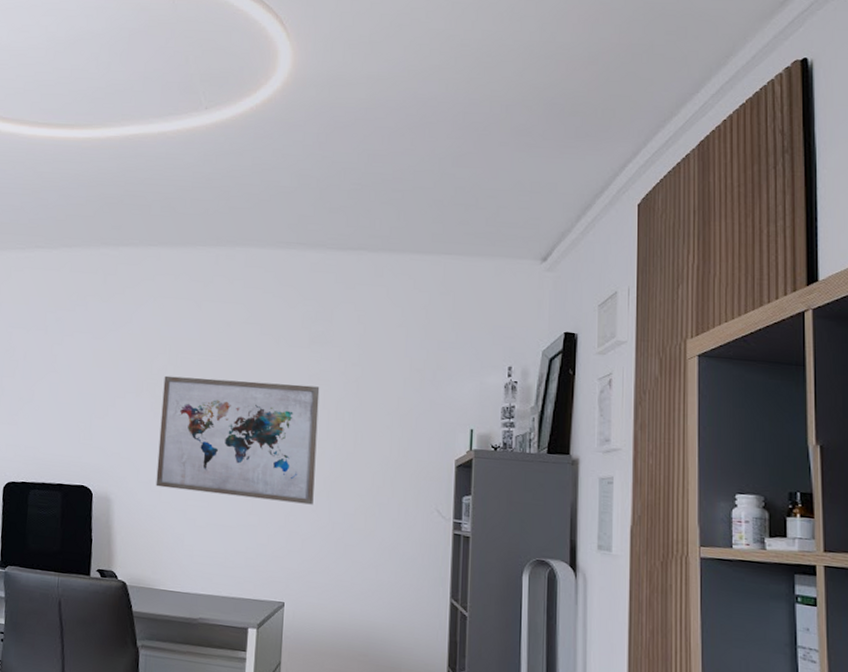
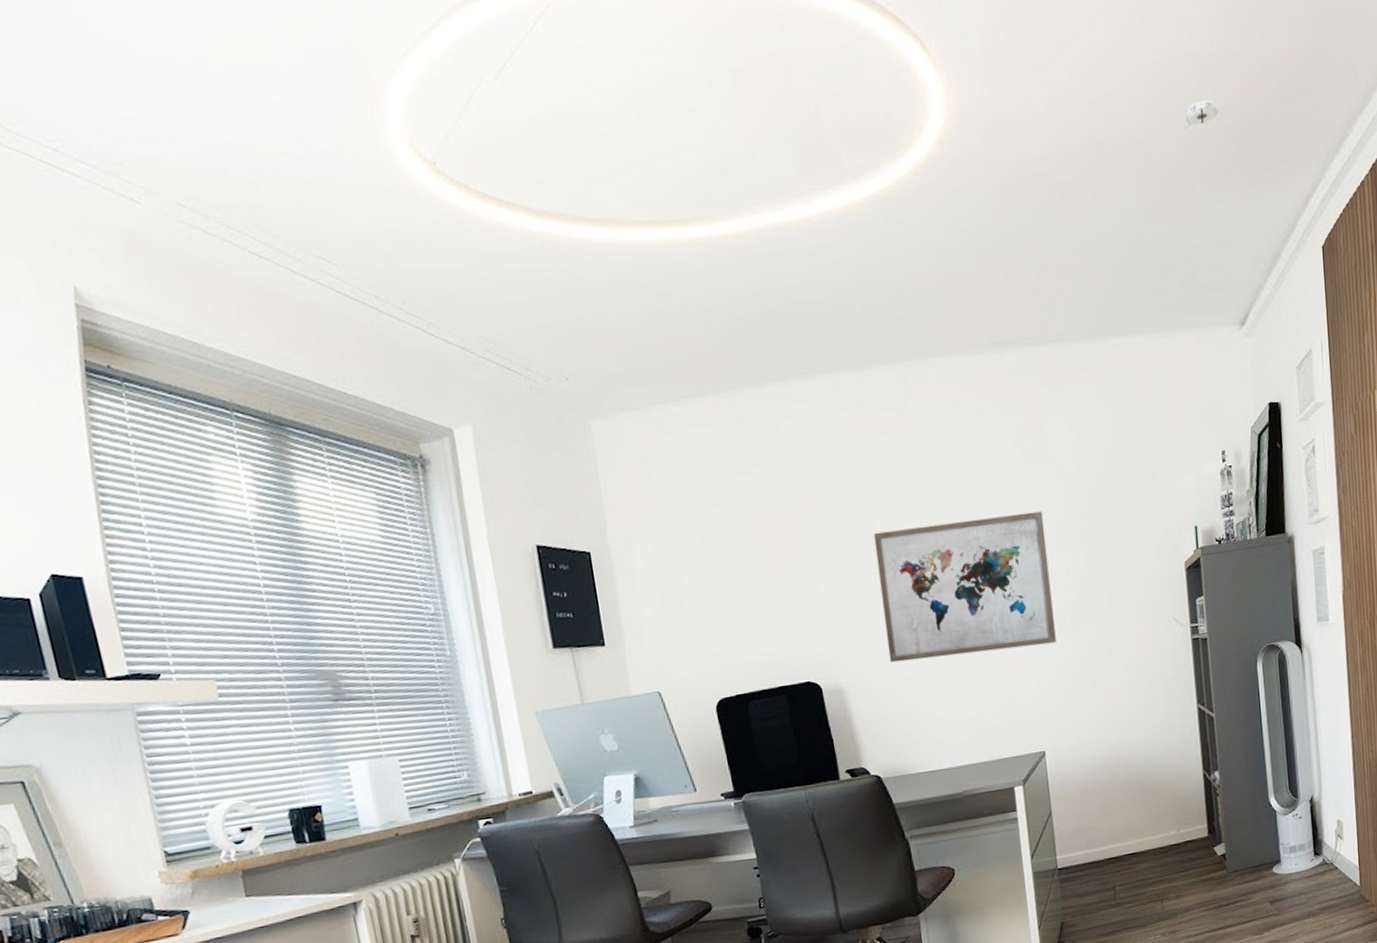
smoke detector: none [506,77,541,97] -> present [1184,101,1219,129]

